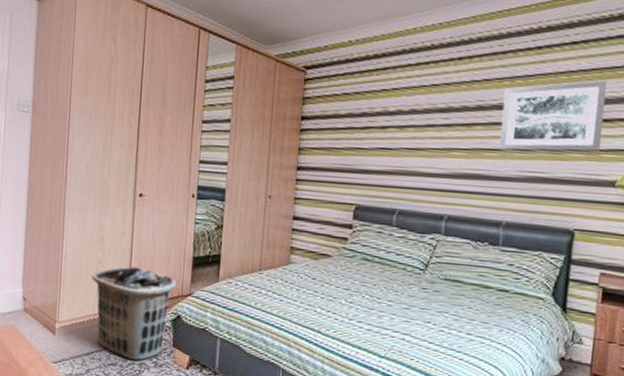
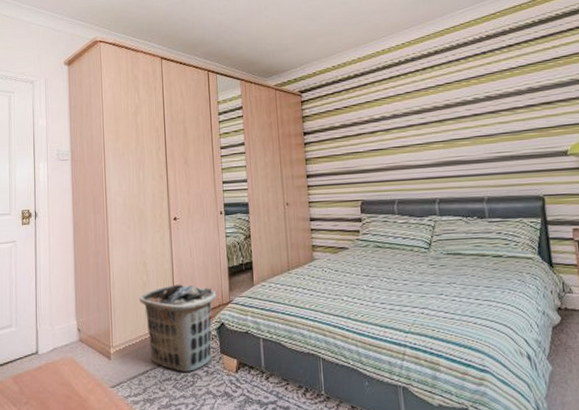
wall art: present [499,80,607,151] -> none [464,71,550,138]

